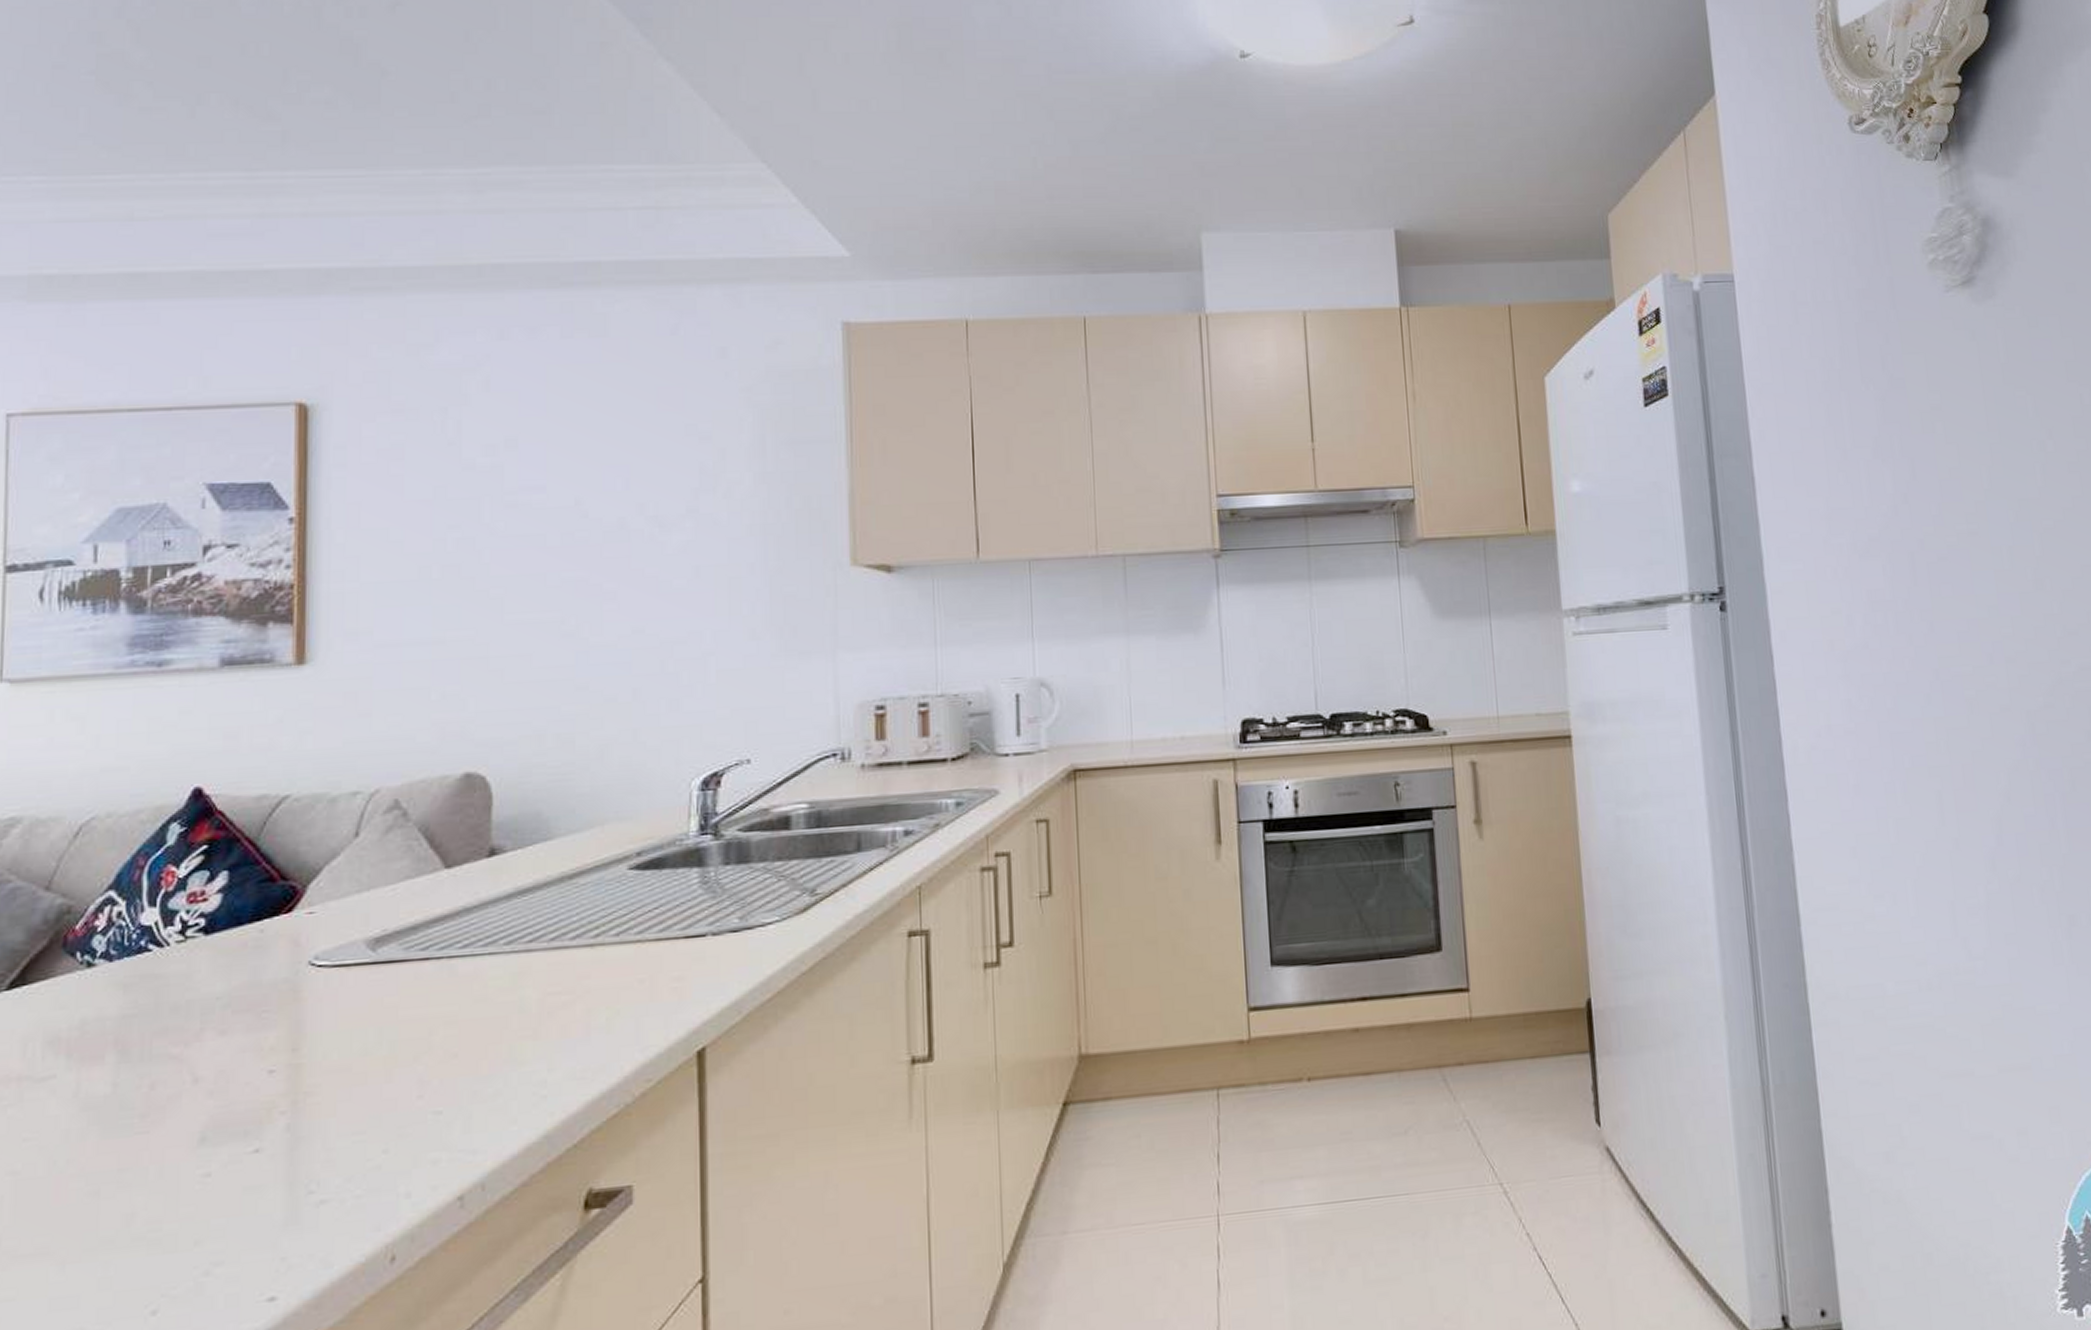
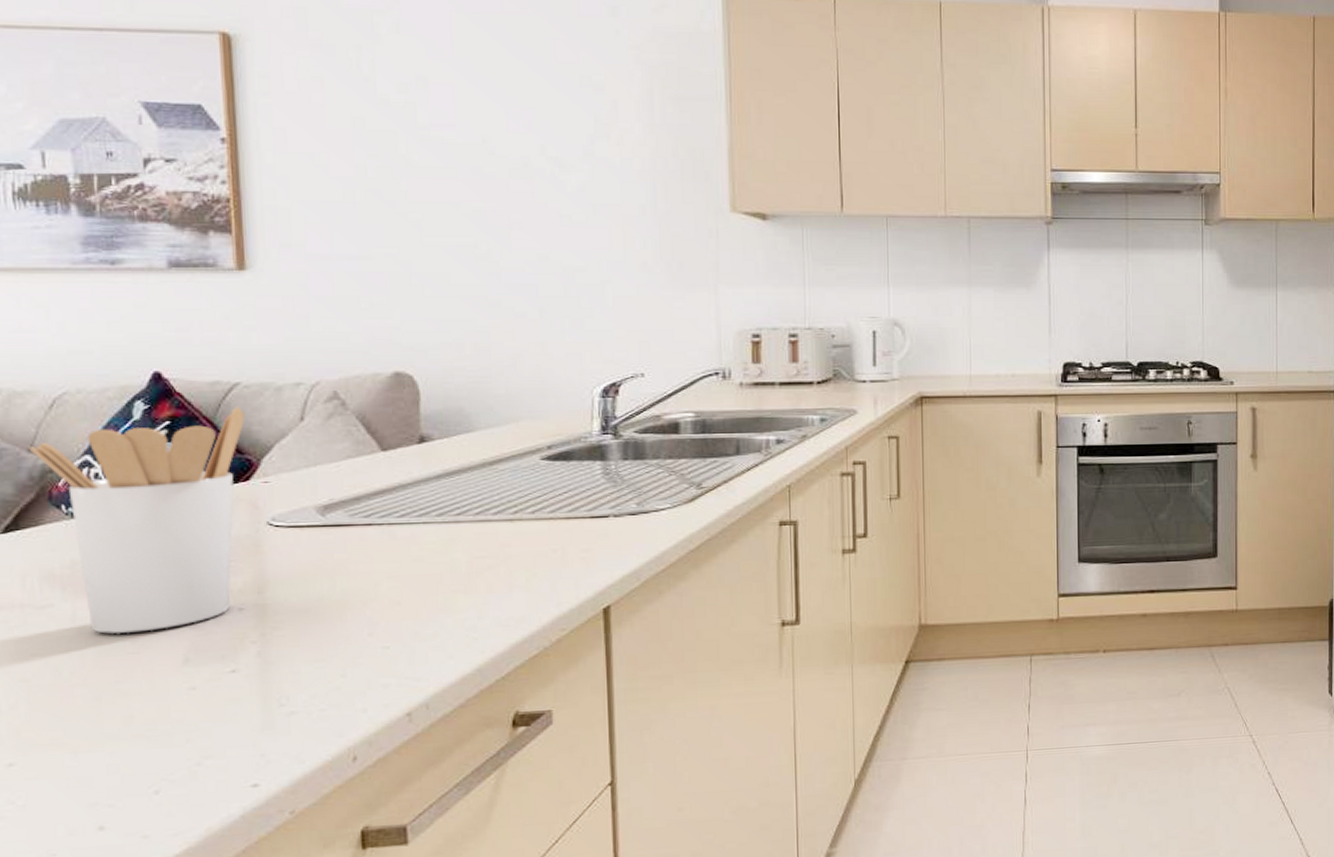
utensil holder: none [46,824,292,1110] -> present [28,407,245,635]

